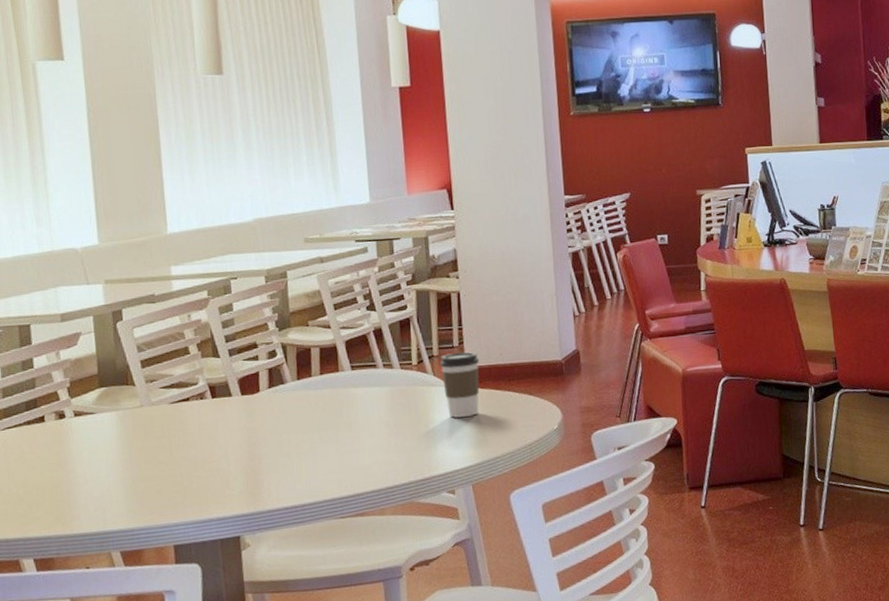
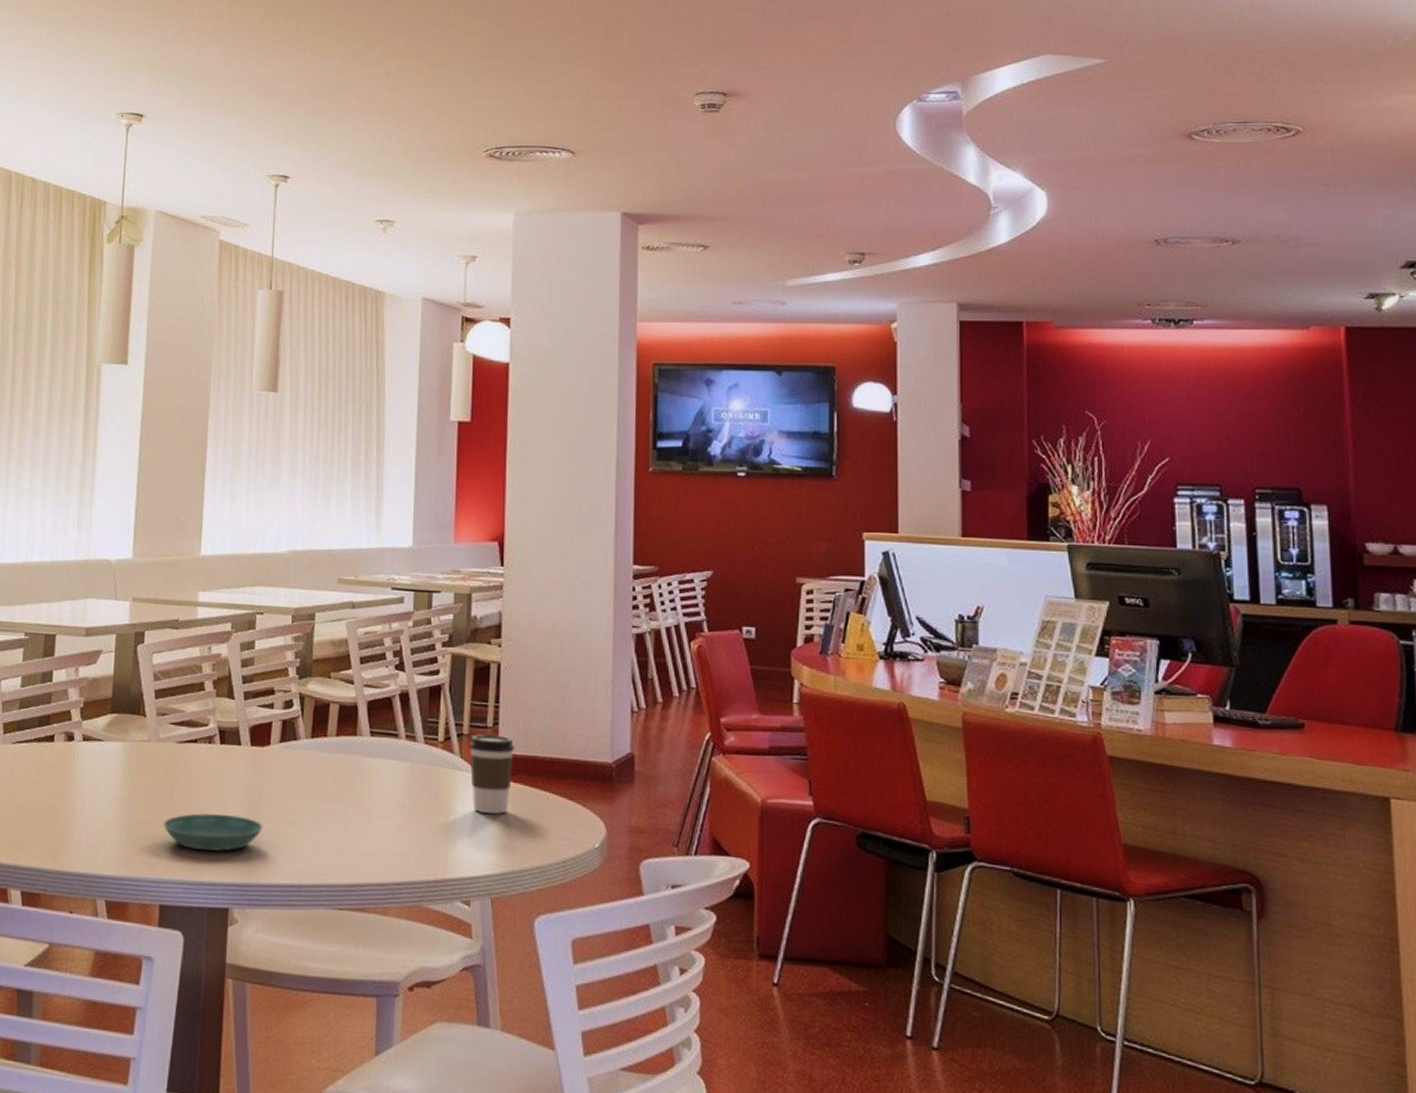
saucer: none [167,457,263,493] -> present [163,813,263,852]

